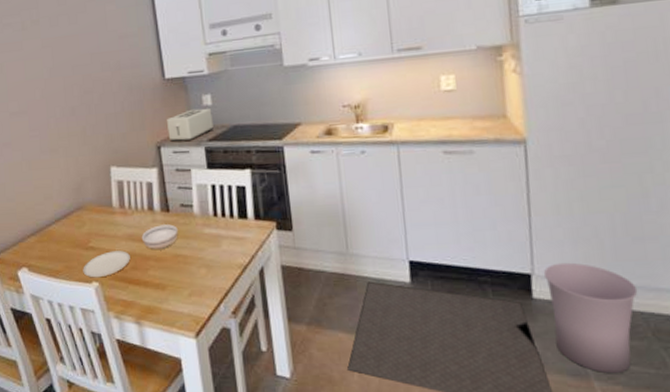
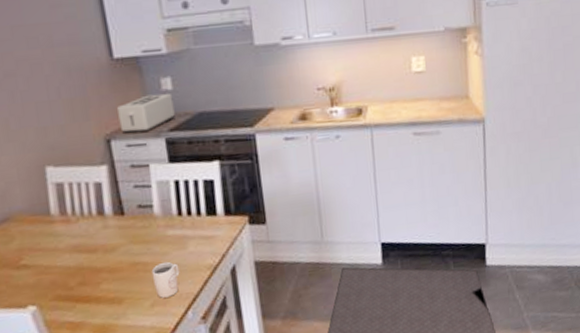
plate: present [83,251,130,278] -> none [13,265,77,302]
bowl: present [141,224,178,249] -> none [90,229,136,260]
mug: none [190,256,214,289] -> present [151,261,180,298]
waste bin: present [543,262,638,374] -> none [495,229,566,323]

